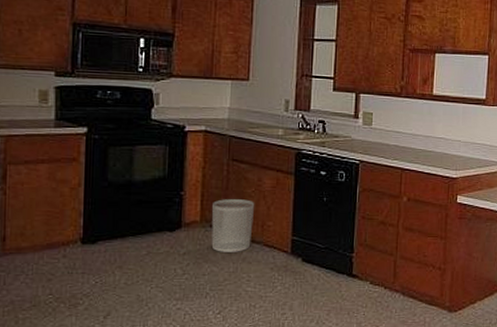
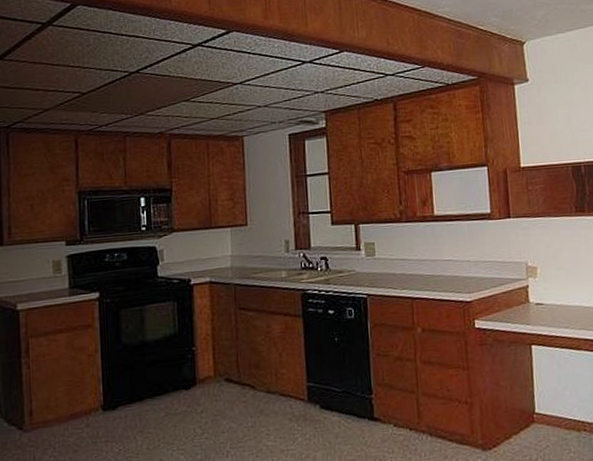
waste bin: present [211,199,255,252] -> none [224,348,267,407]

